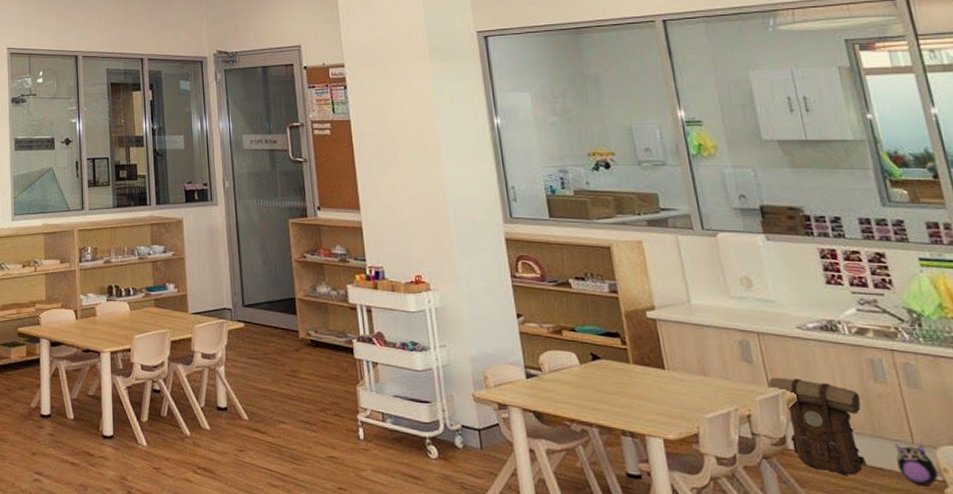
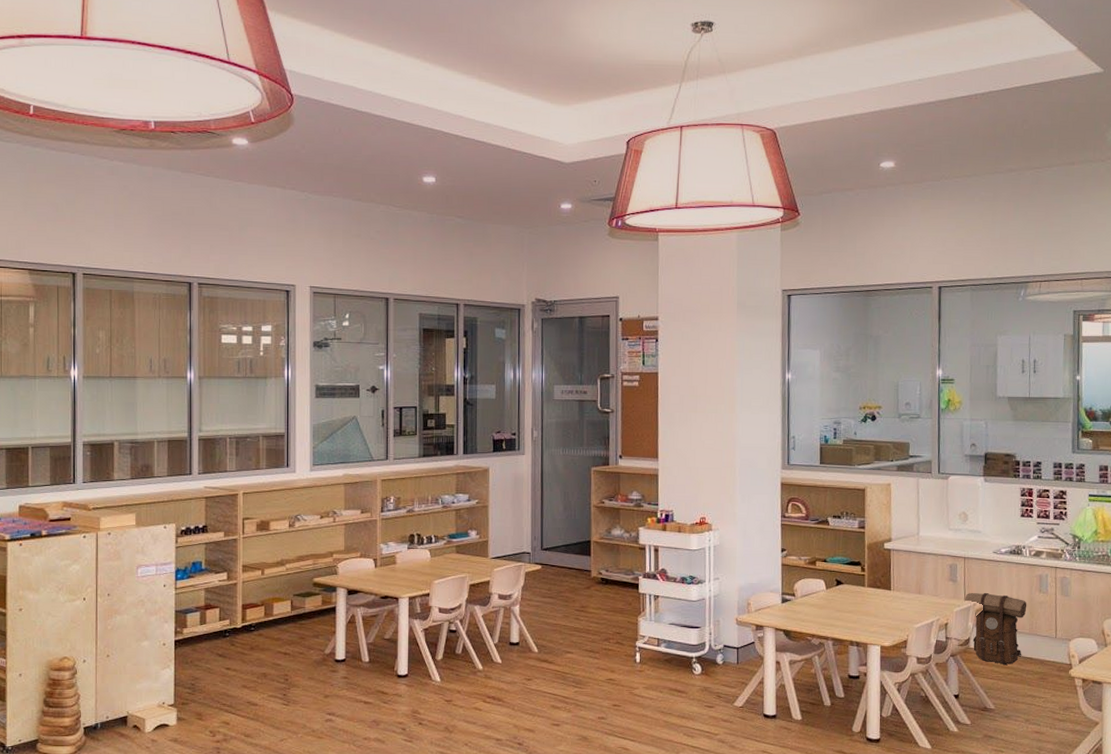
plush toy: present [894,444,945,485] -> none [1042,638,1072,668]

